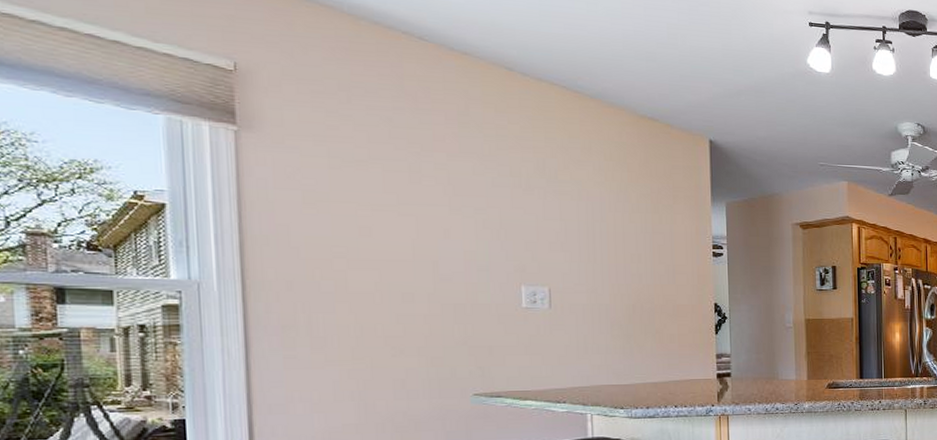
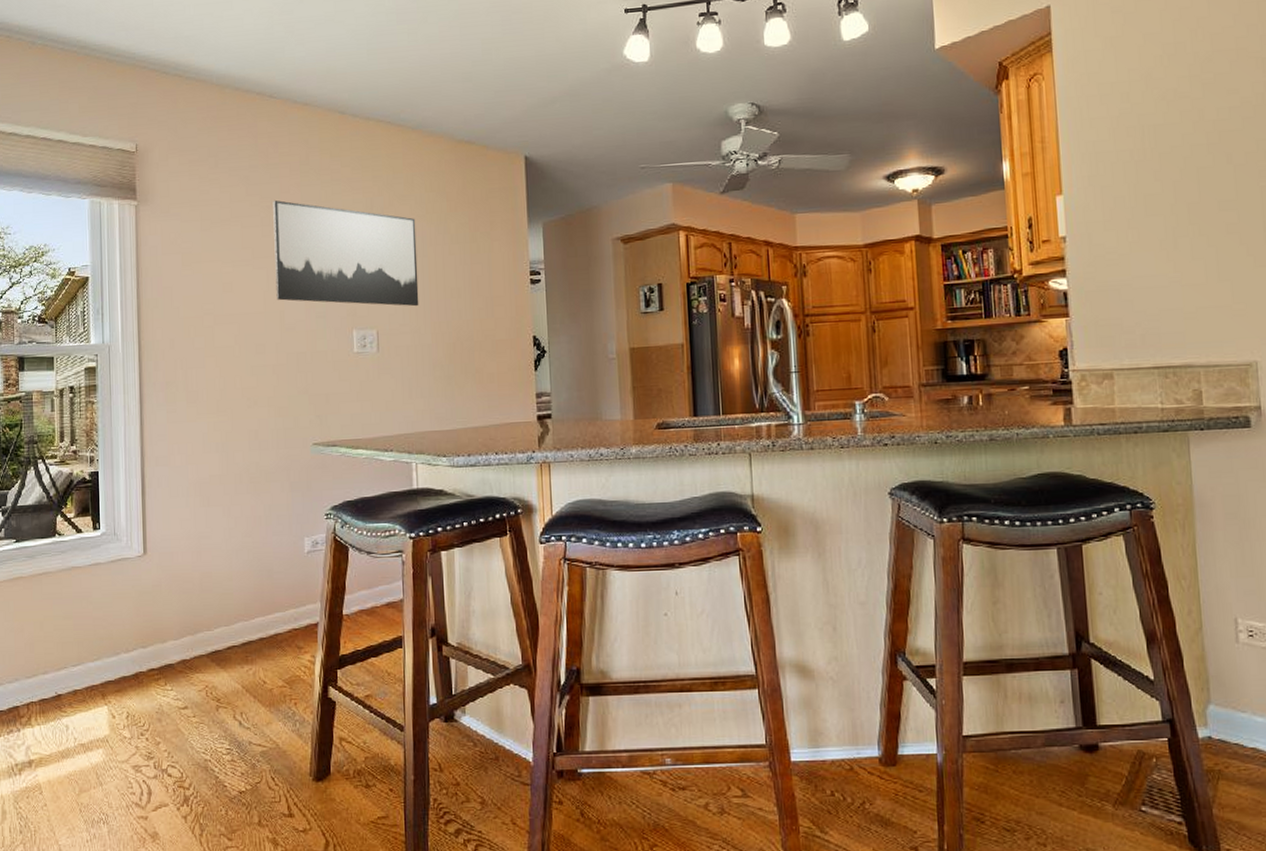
wall art: none [423,146,597,268] -> present [273,200,419,307]

